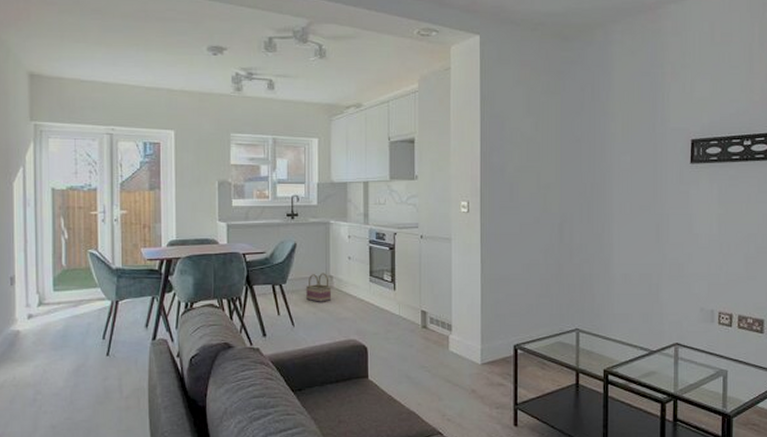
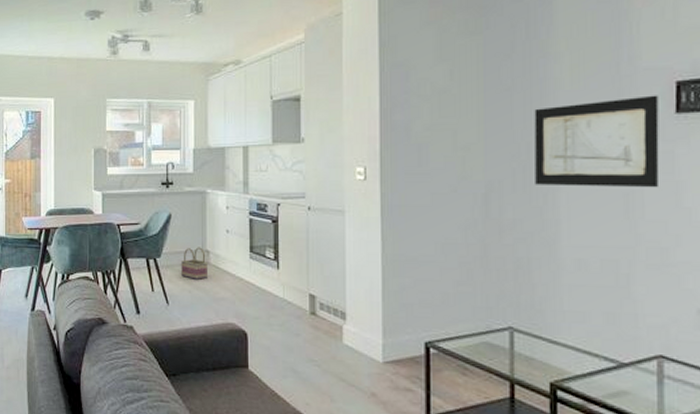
wall art: none [596,149,680,219] -> present [534,95,660,188]

